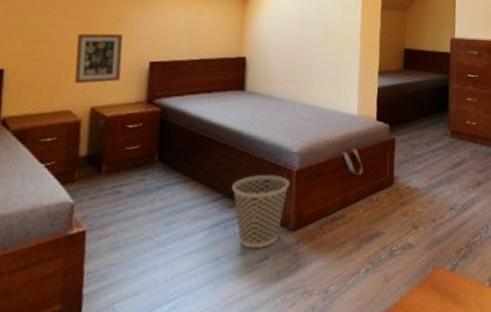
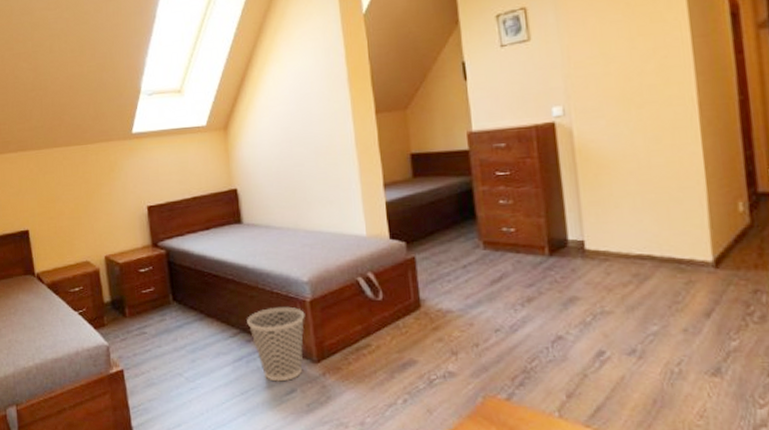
picture frame: present [74,33,123,84] -> none [80,183,125,236]

